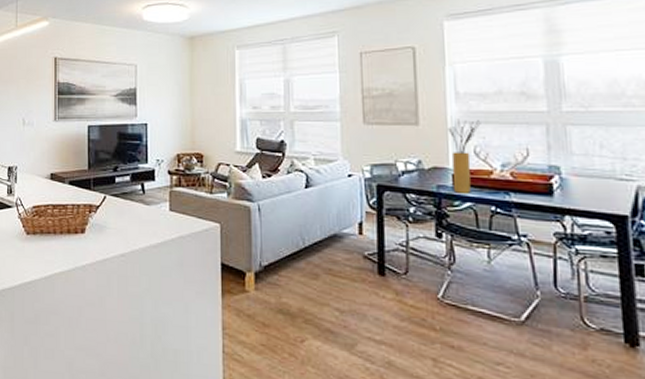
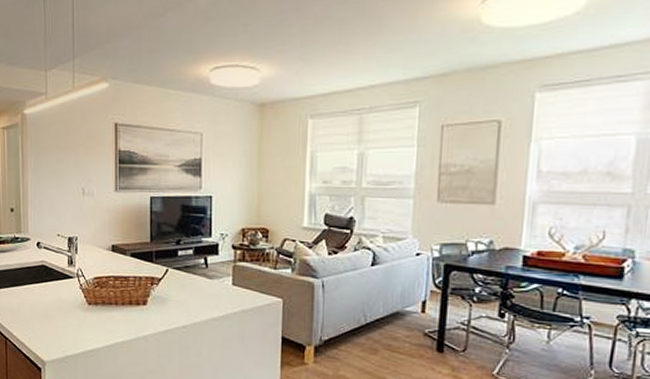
vase: present [448,119,481,195] -> none [522,199,560,276]

